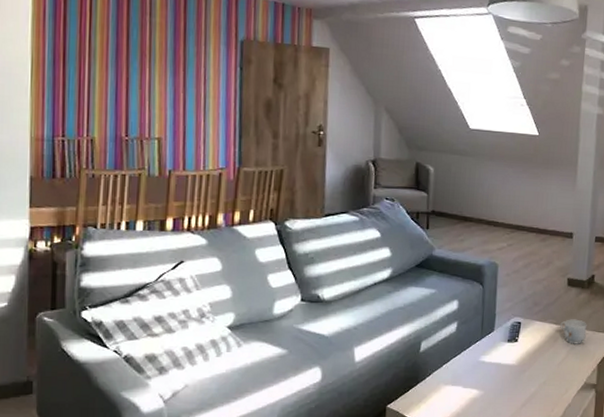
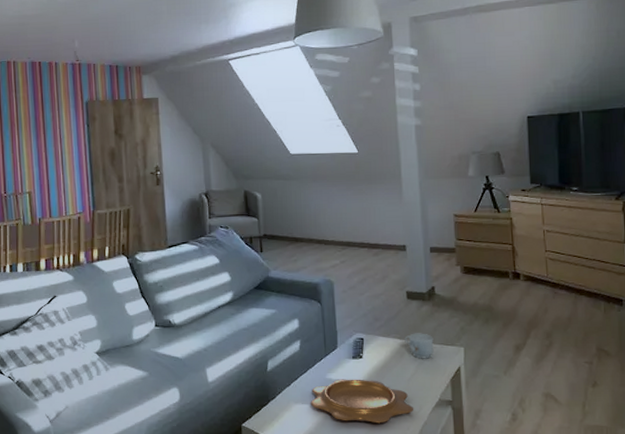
decorative bowl: none [460,362,561,404] -> present [310,379,414,422]

